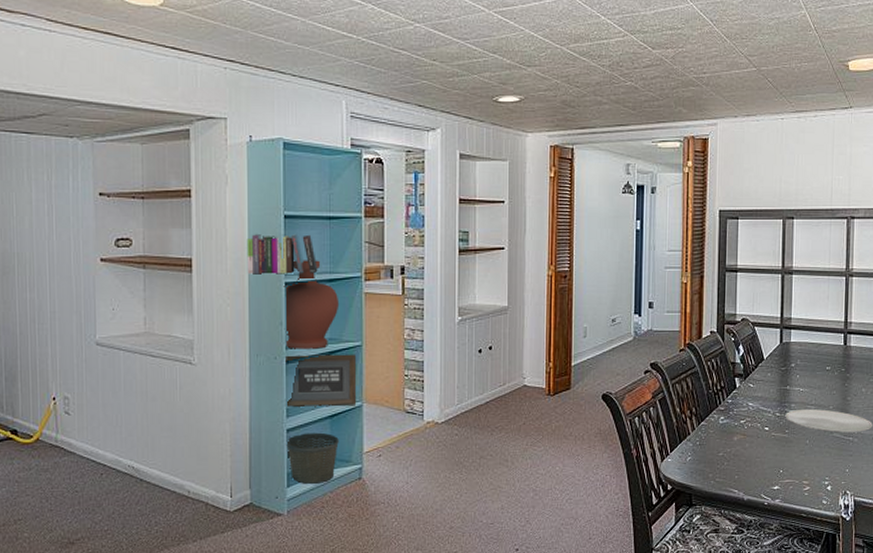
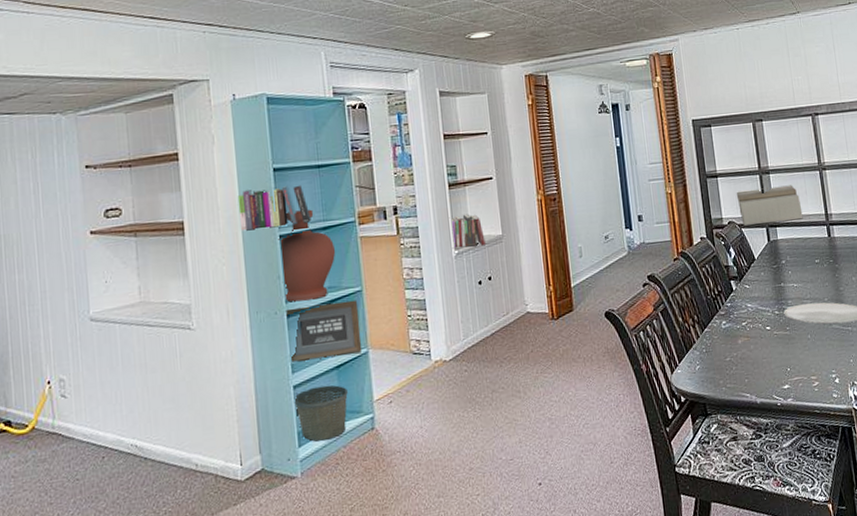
books: none [456,281,490,316] -> present [449,214,485,249]
storage box: none [755,288,821,325] -> present [737,185,803,225]

